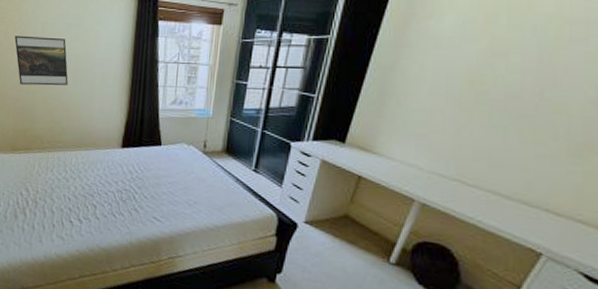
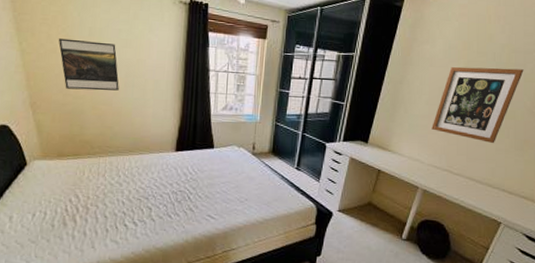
wall art: none [435,45,585,146] -> present [431,66,524,143]

